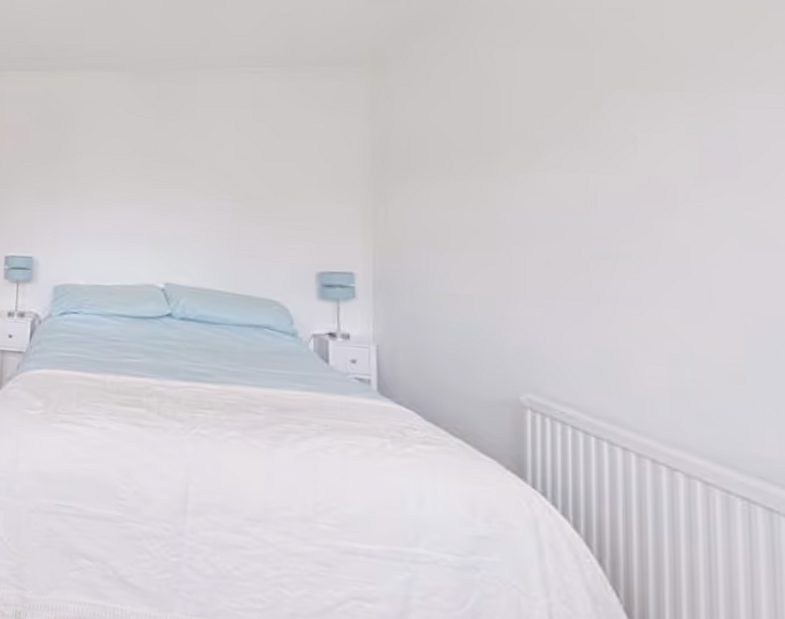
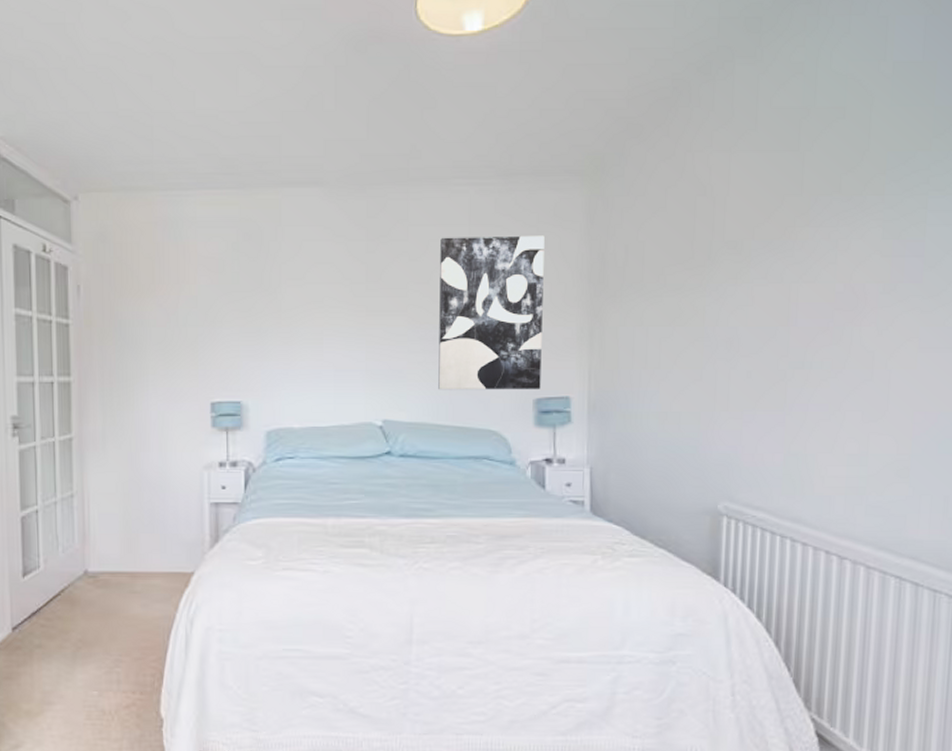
wall art: none [220,117,327,263] -> present [438,235,545,390]

